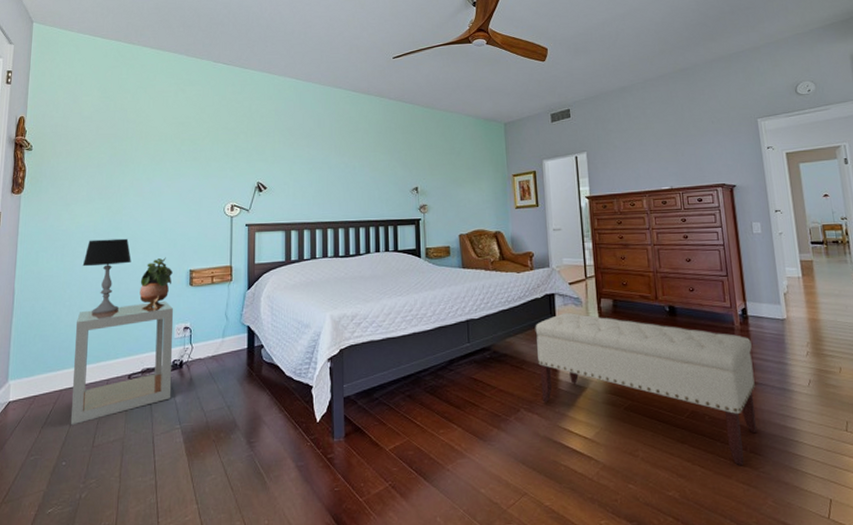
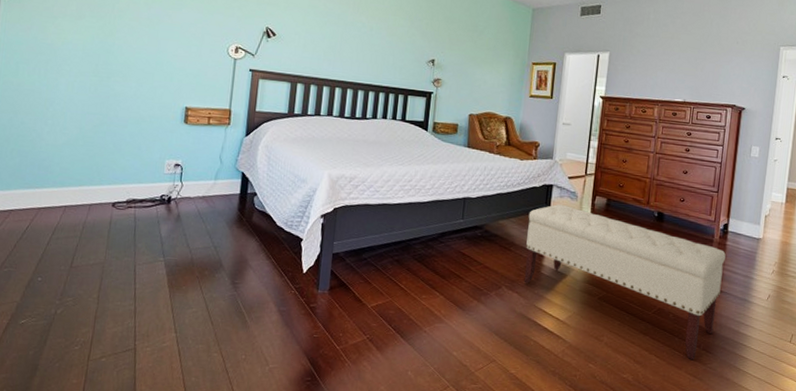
side table: present [70,300,174,426] -> none [48,132,166,244]
table lamp: present [82,238,131,314] -> none [68,59,123,138]
potted plant: present [139,257,173,309] -> none [129,90,167,141]

